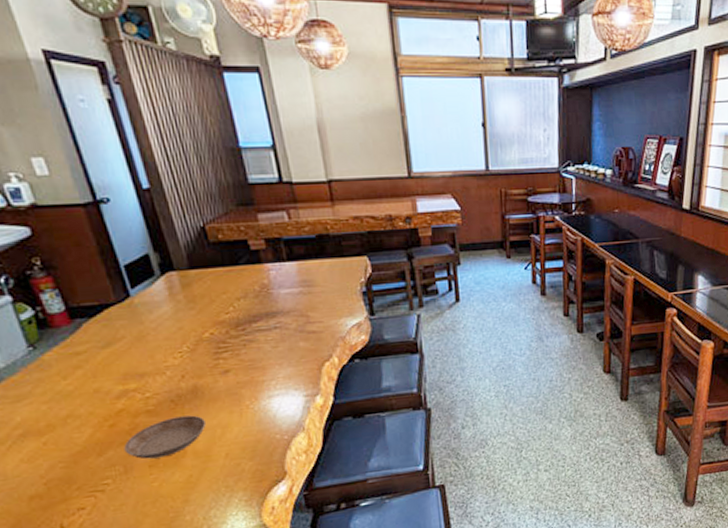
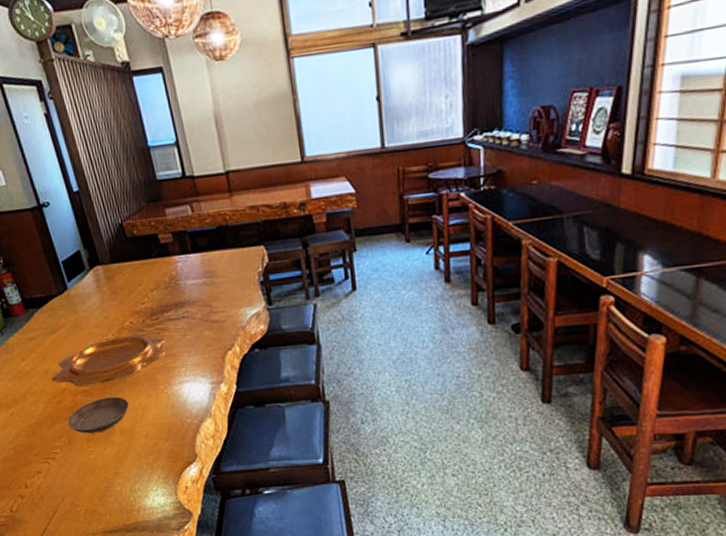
decorative bowl: none [103,346,254,408] -> present [51,334,166,388]

